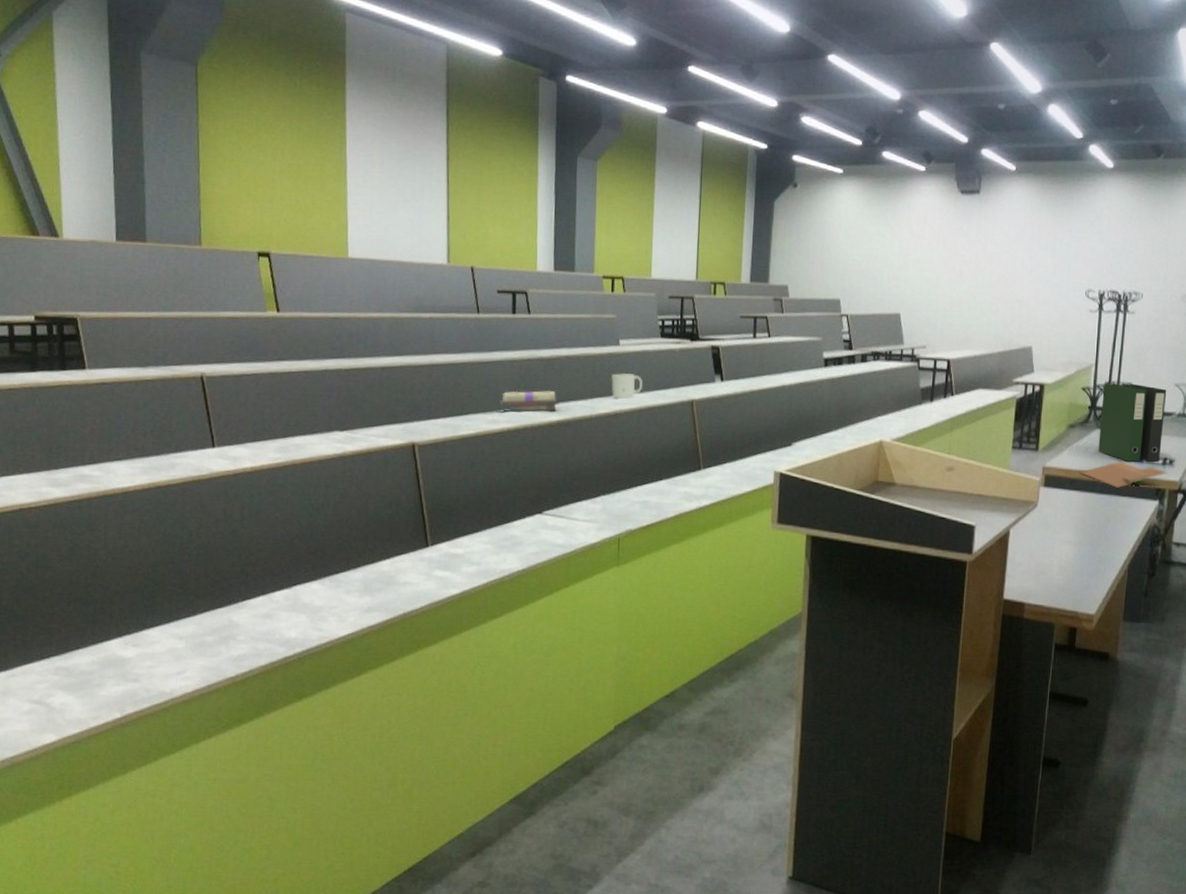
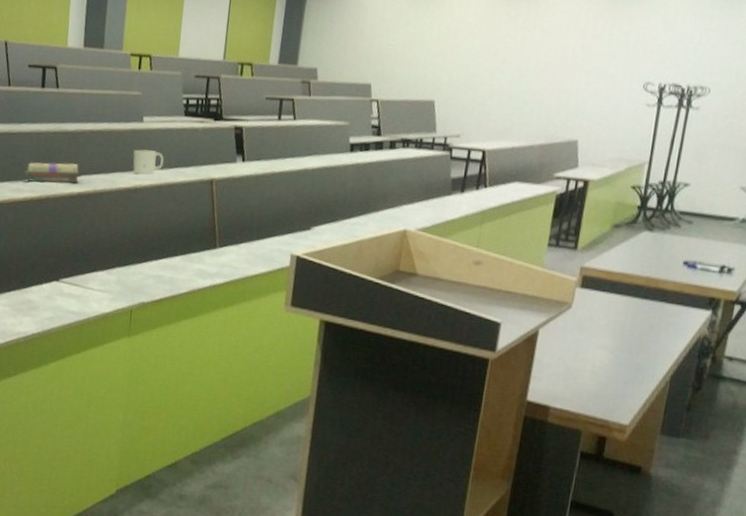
papers: present [1080,461,1167,488] -> none [623,266,724,294]
binder: present [1098,383,1167,463] -> none [645,182,731,270]

